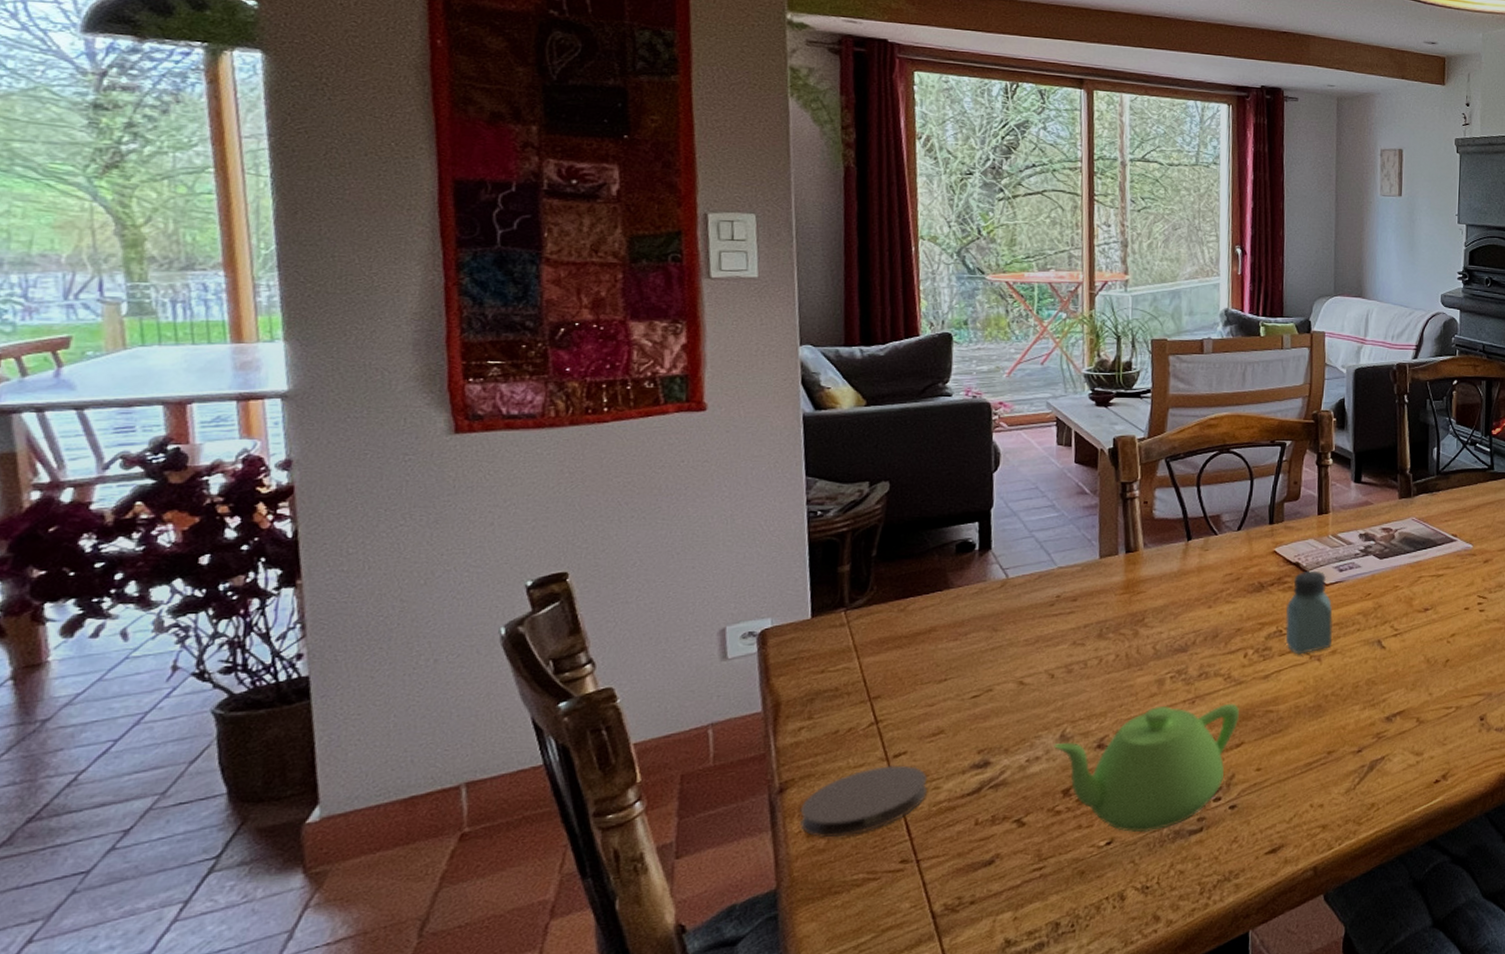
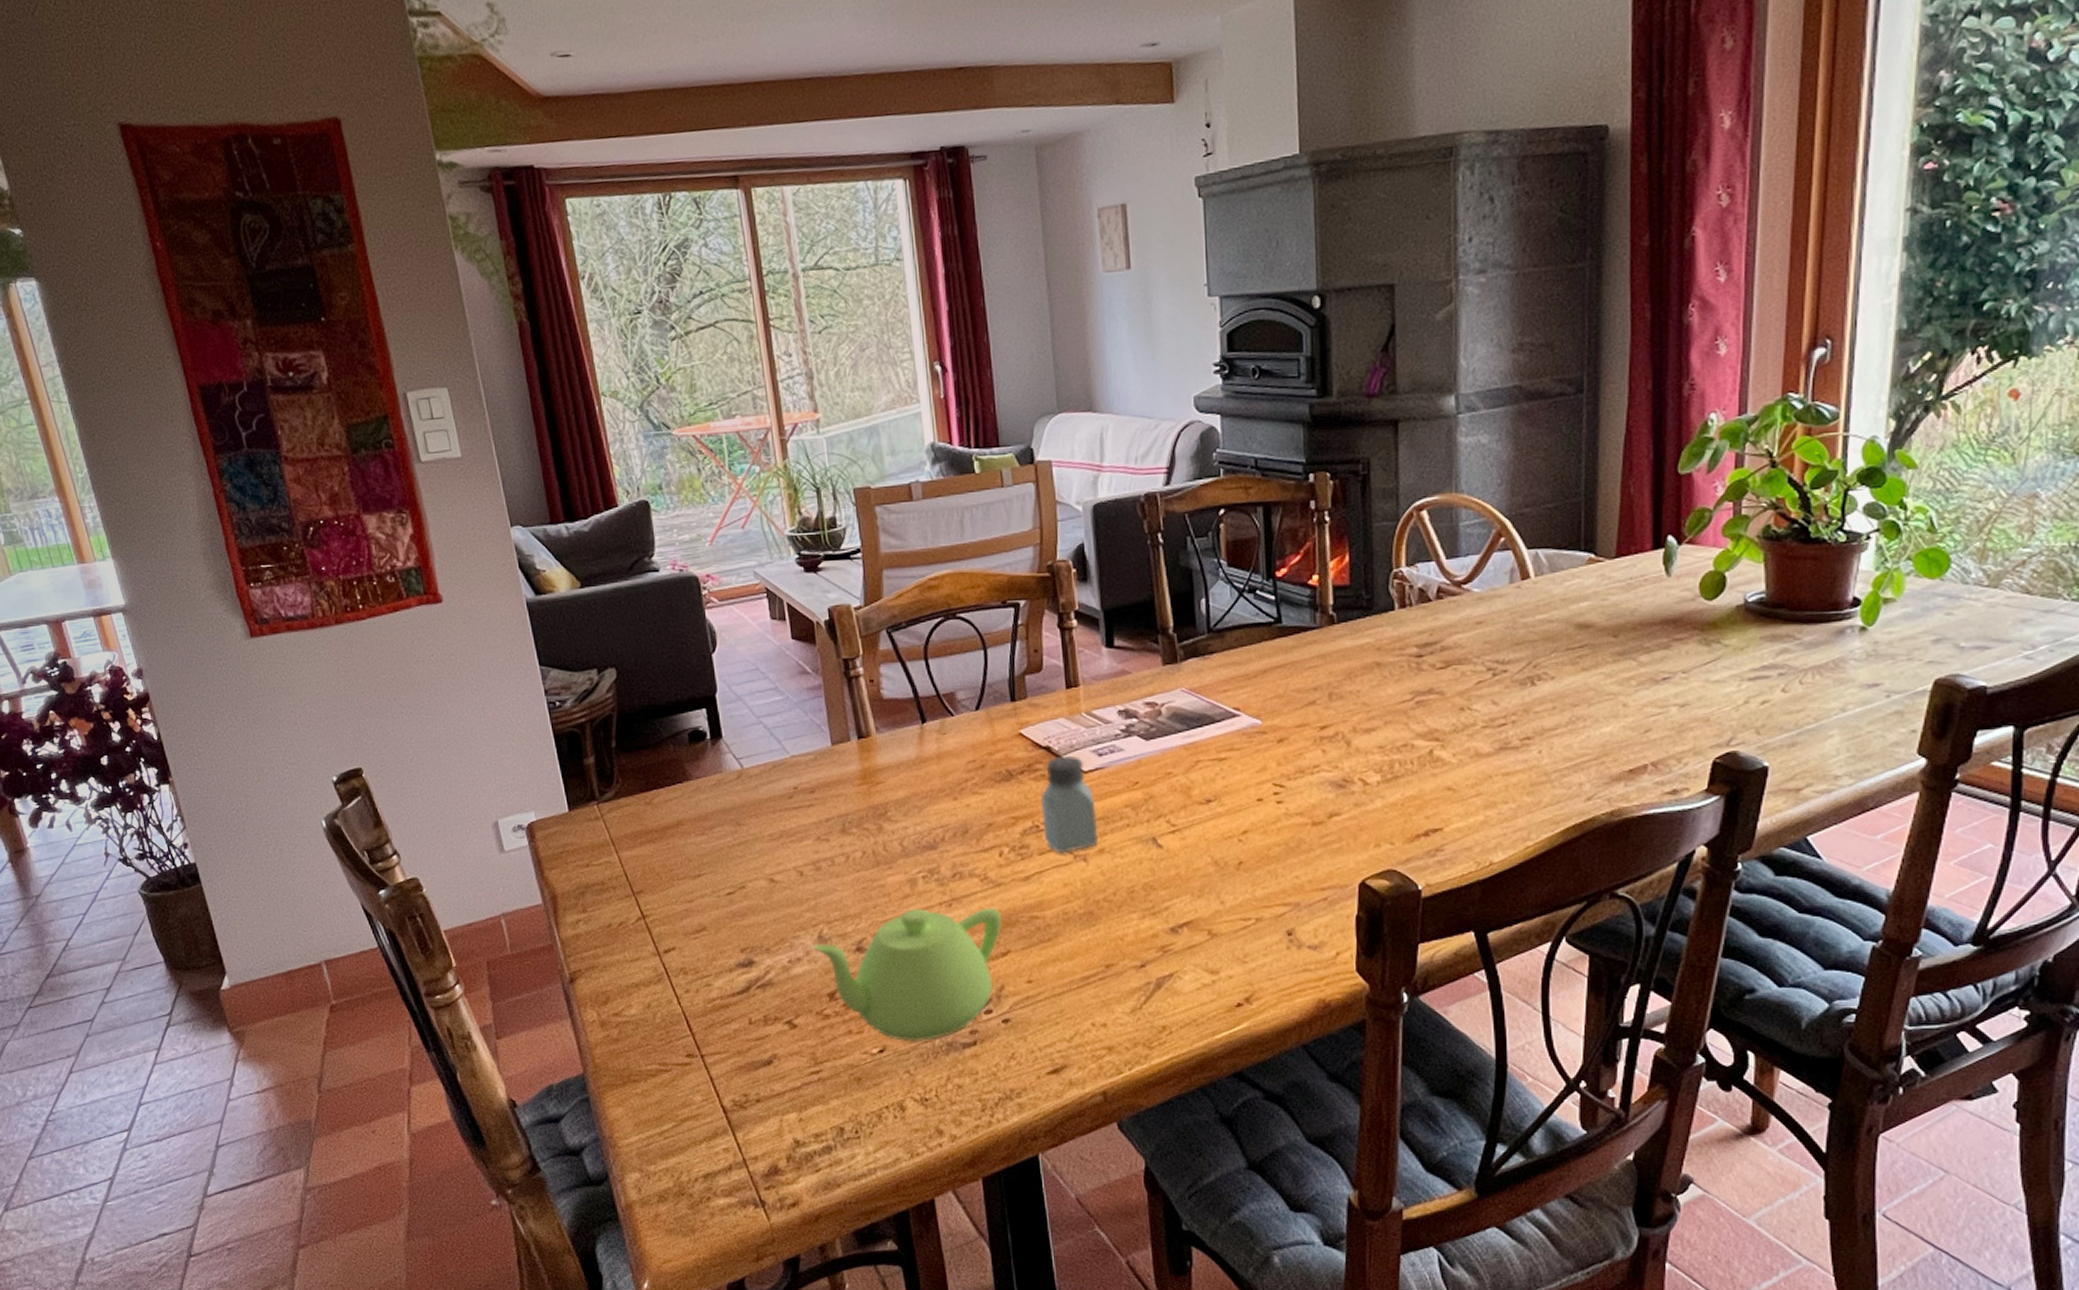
coaster: present [799,765,928,837] -> none [591,961,700,1027]

